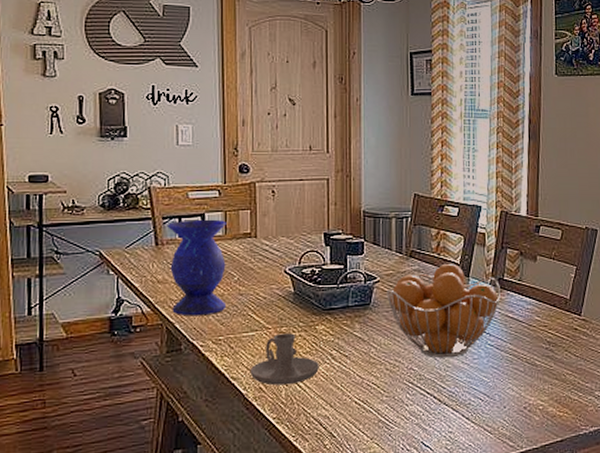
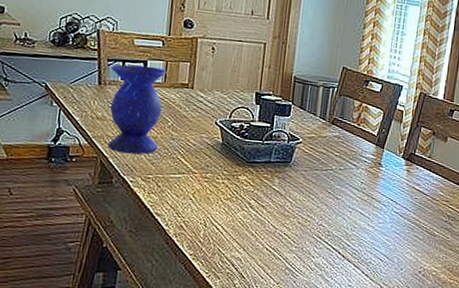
candle holder: present [249,333,319,386] -> none [173,179,238,226]
fruit basket: present [386,263,500,358] -> none [306,133,411,220]

